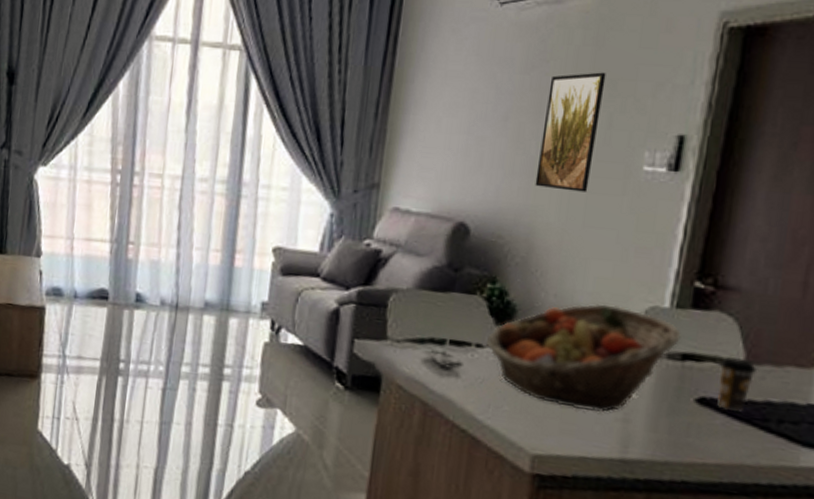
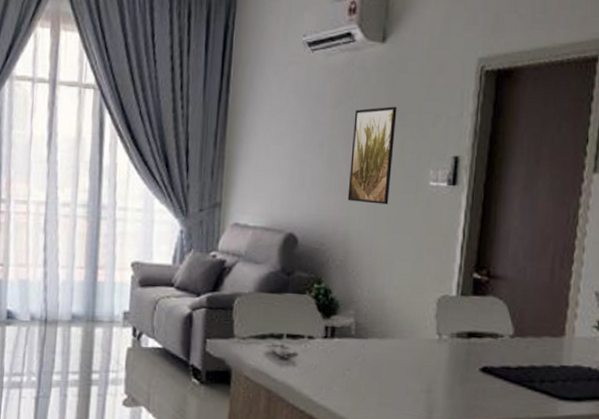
fruit basket: present [486,303,681,413] -> none [316,296,466,386]
coffee cup: present [717,356,758,411] -> none [495,332,524,376]

